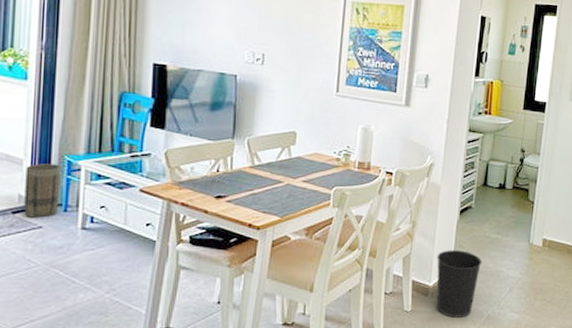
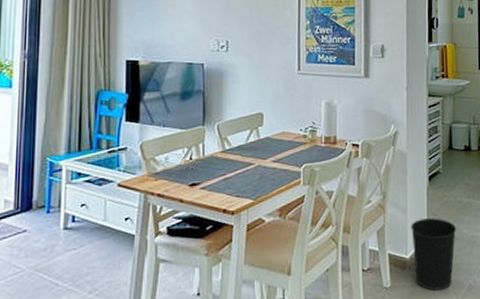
basket: present [24,163,61,218] -> none [9,166,44,222]

